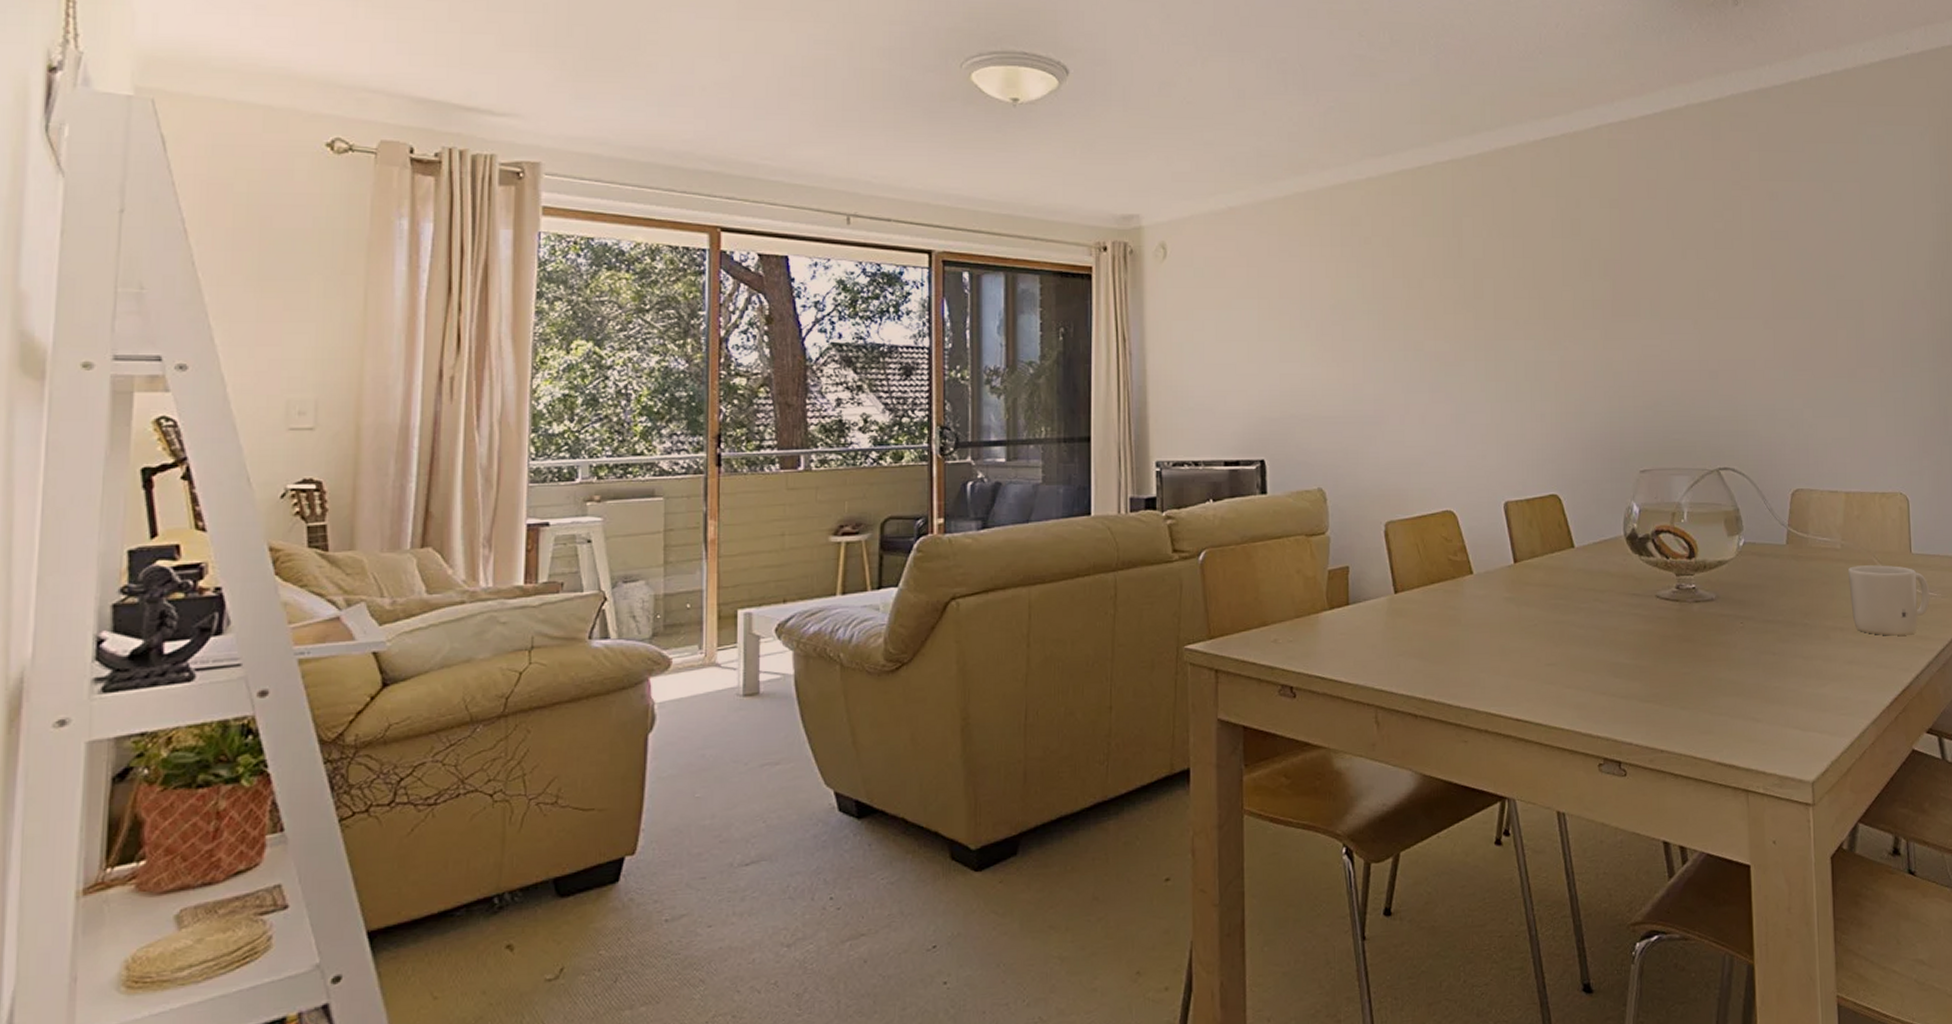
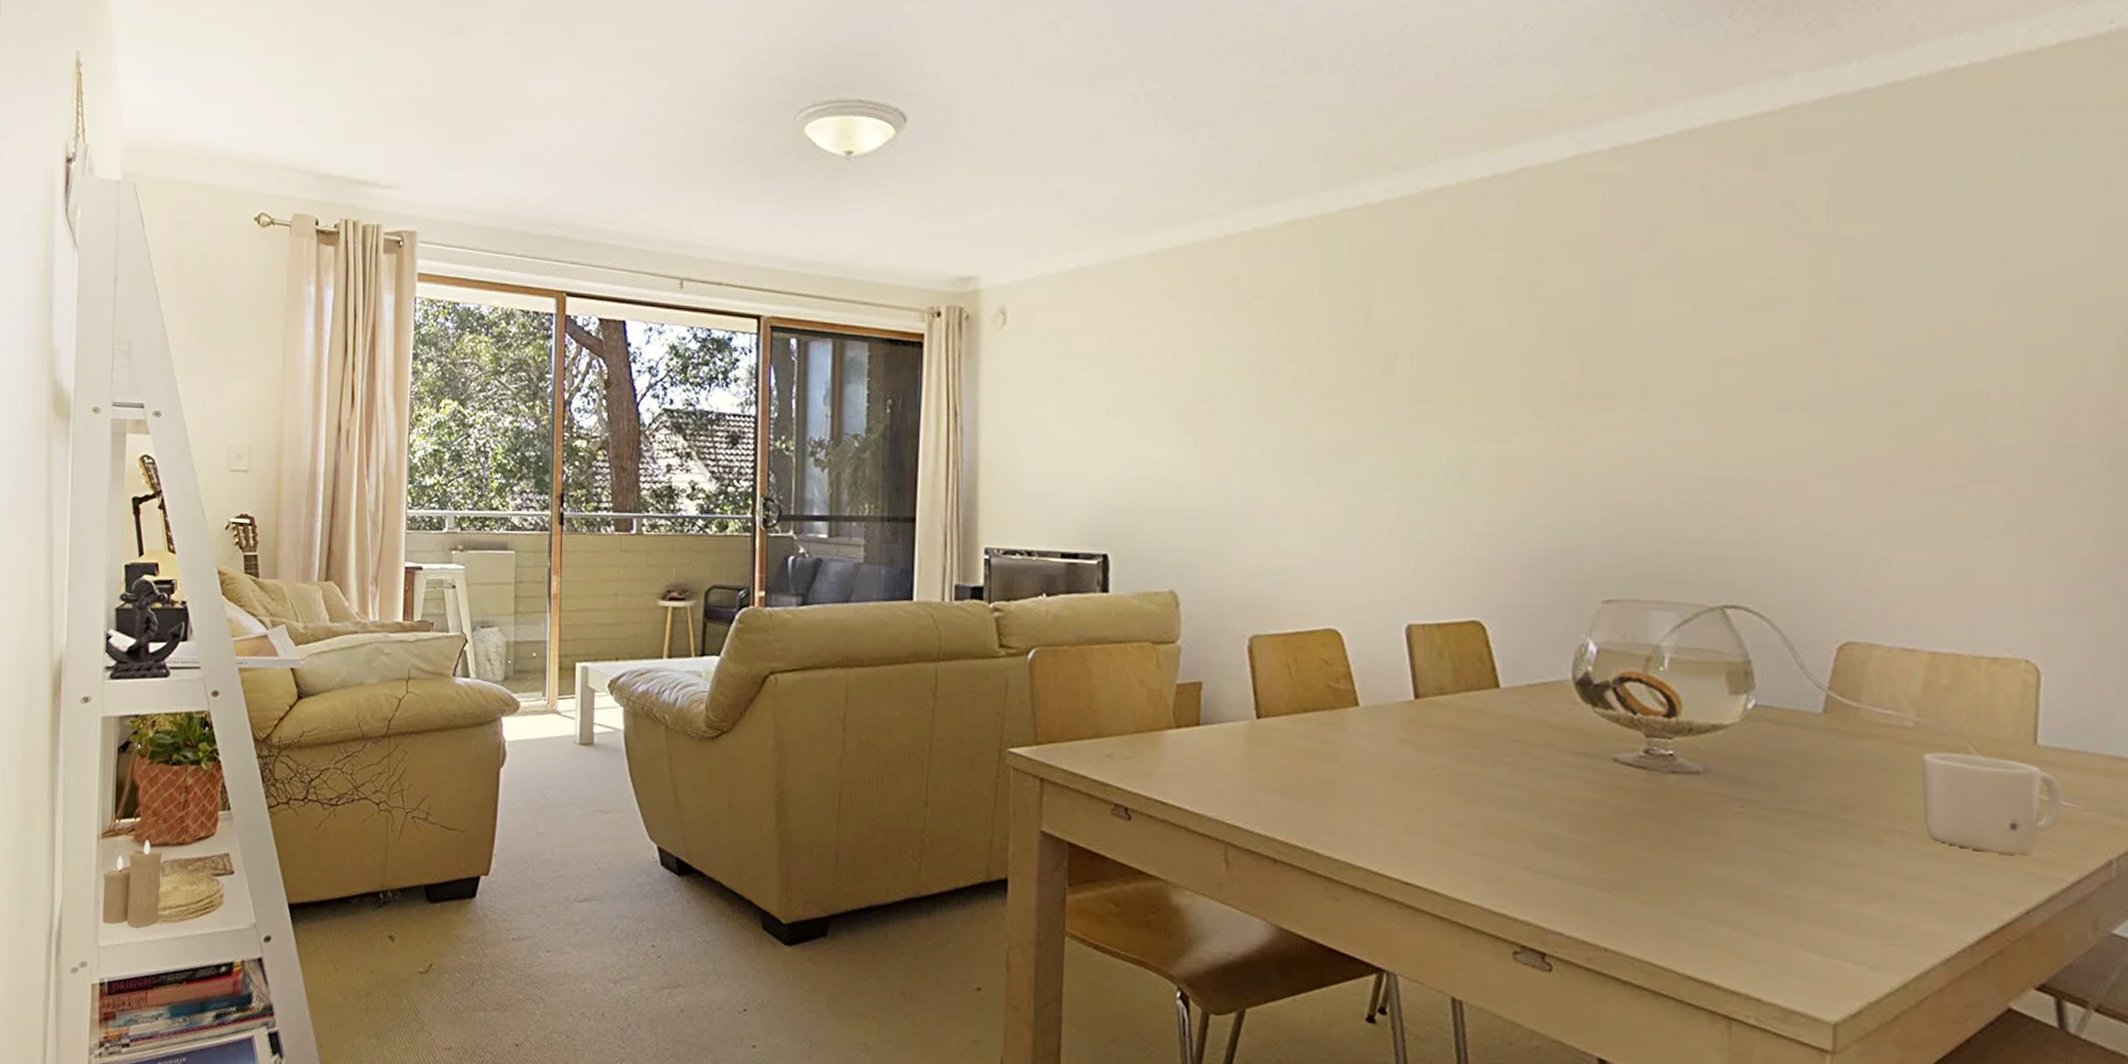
candle: none [81,886,179,1005] -> present [102,839,162,928]

